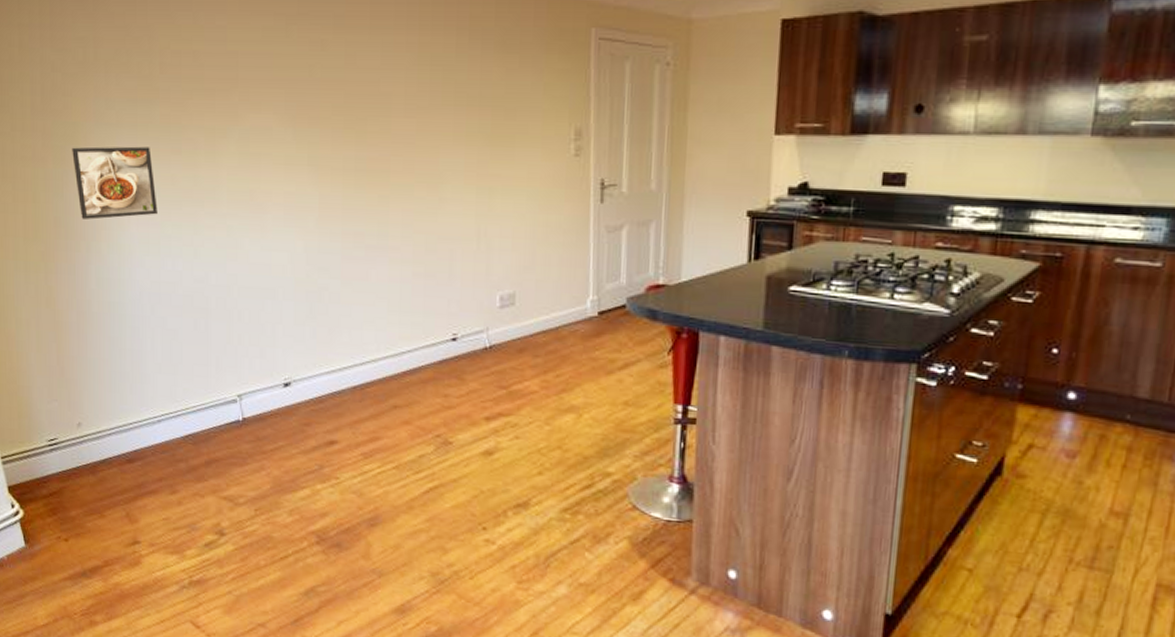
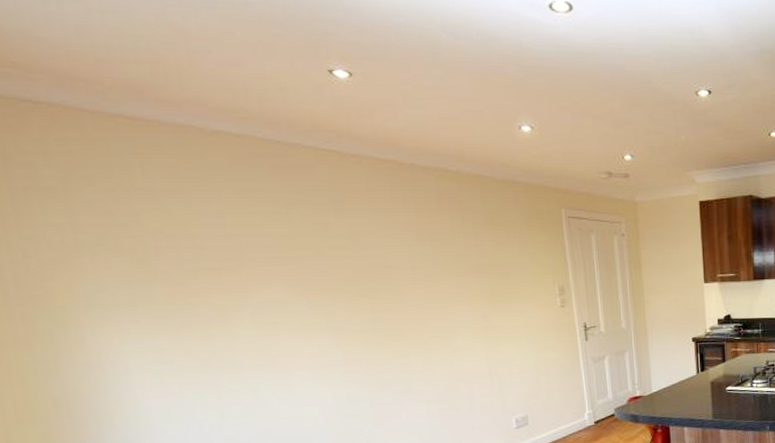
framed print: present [72,146,158,220] -> none [62,324,174,397]

